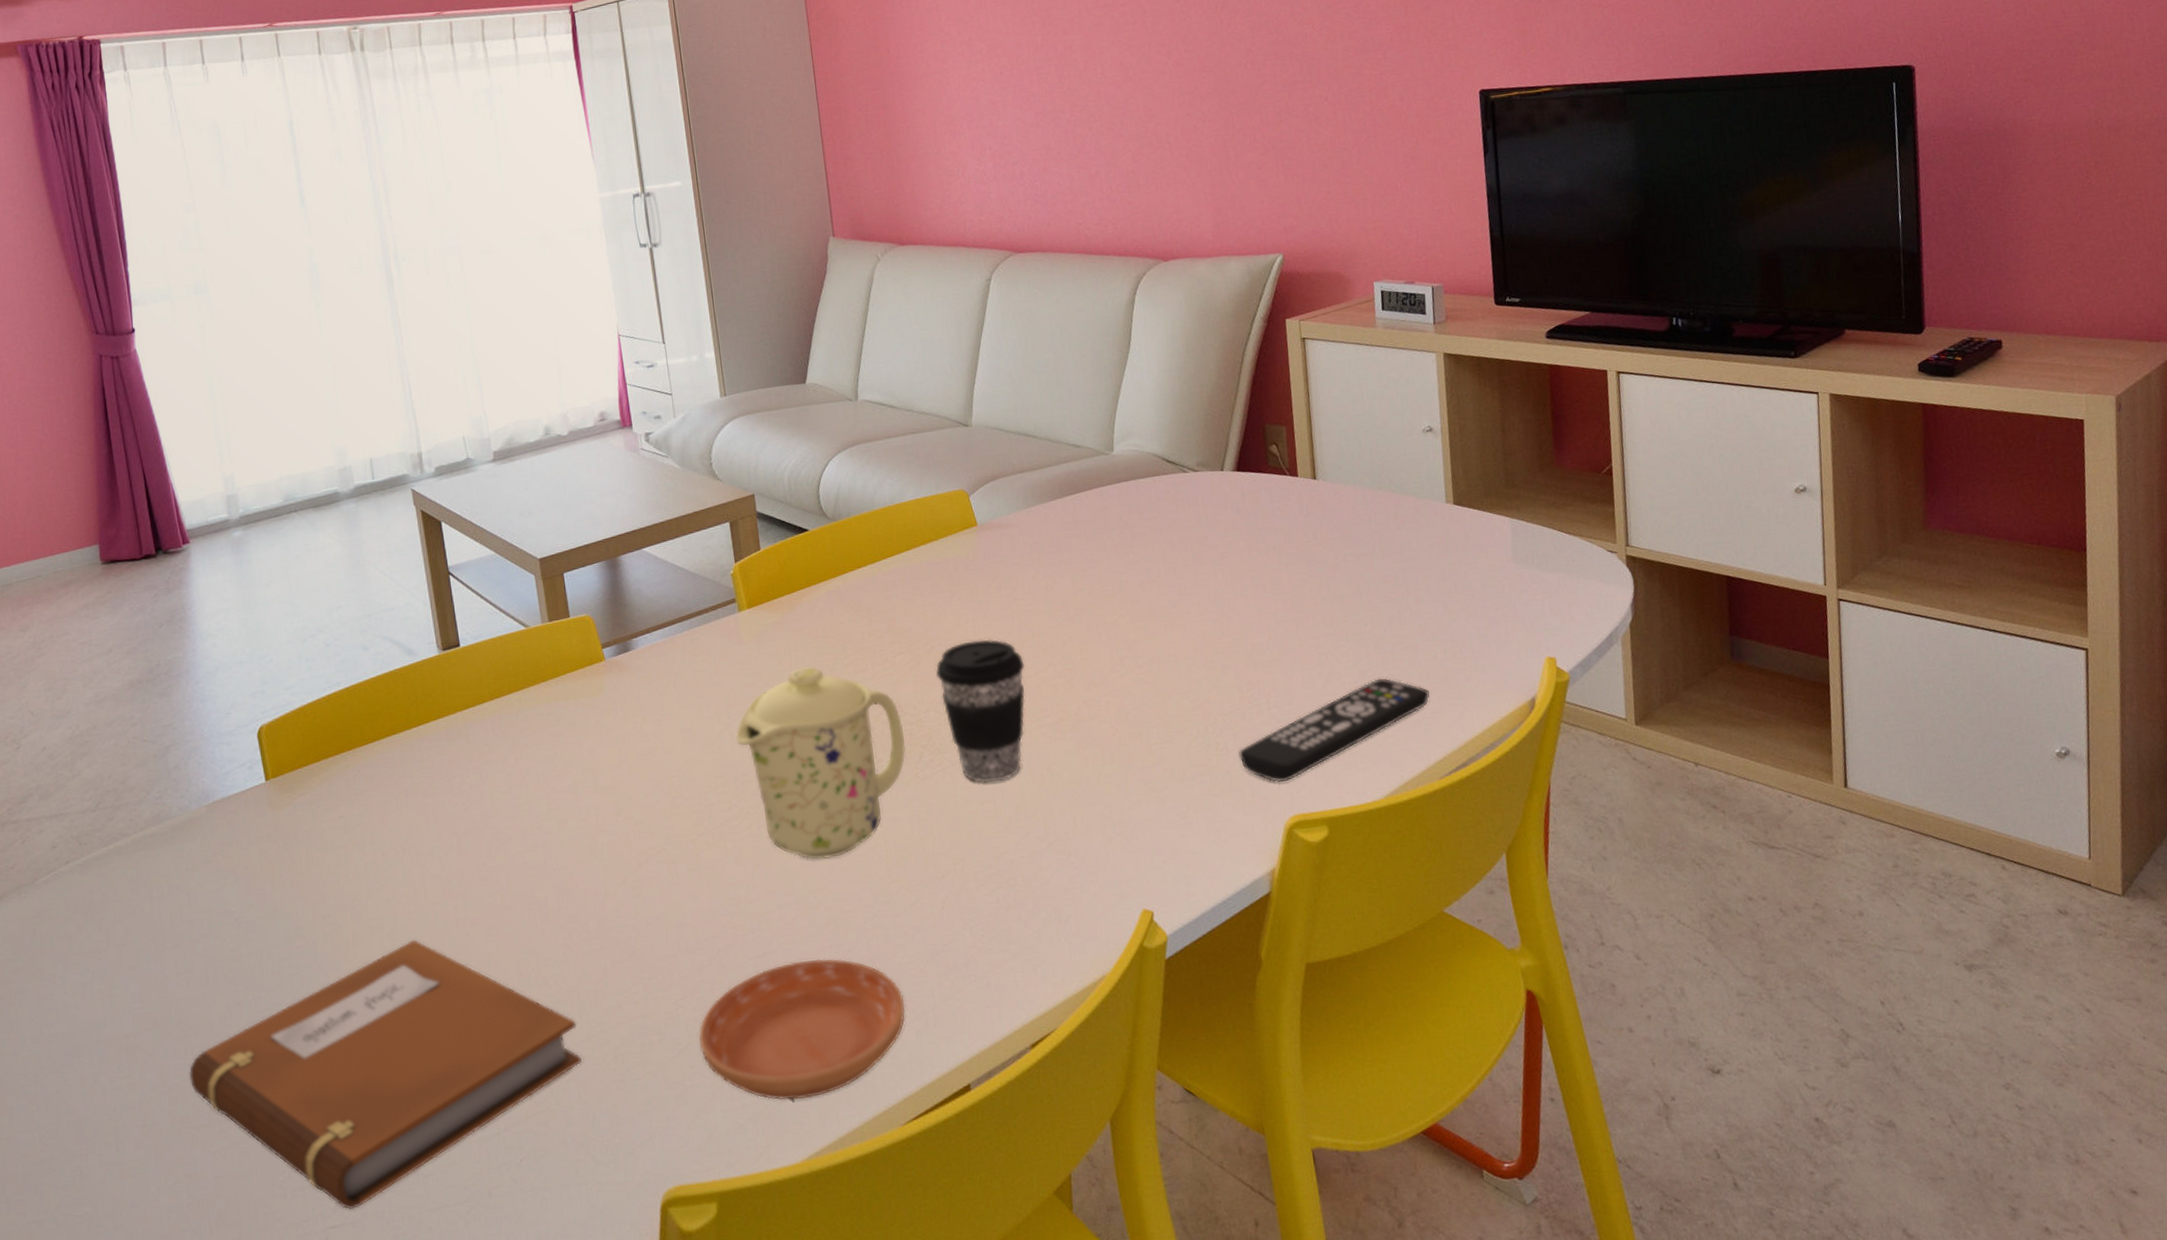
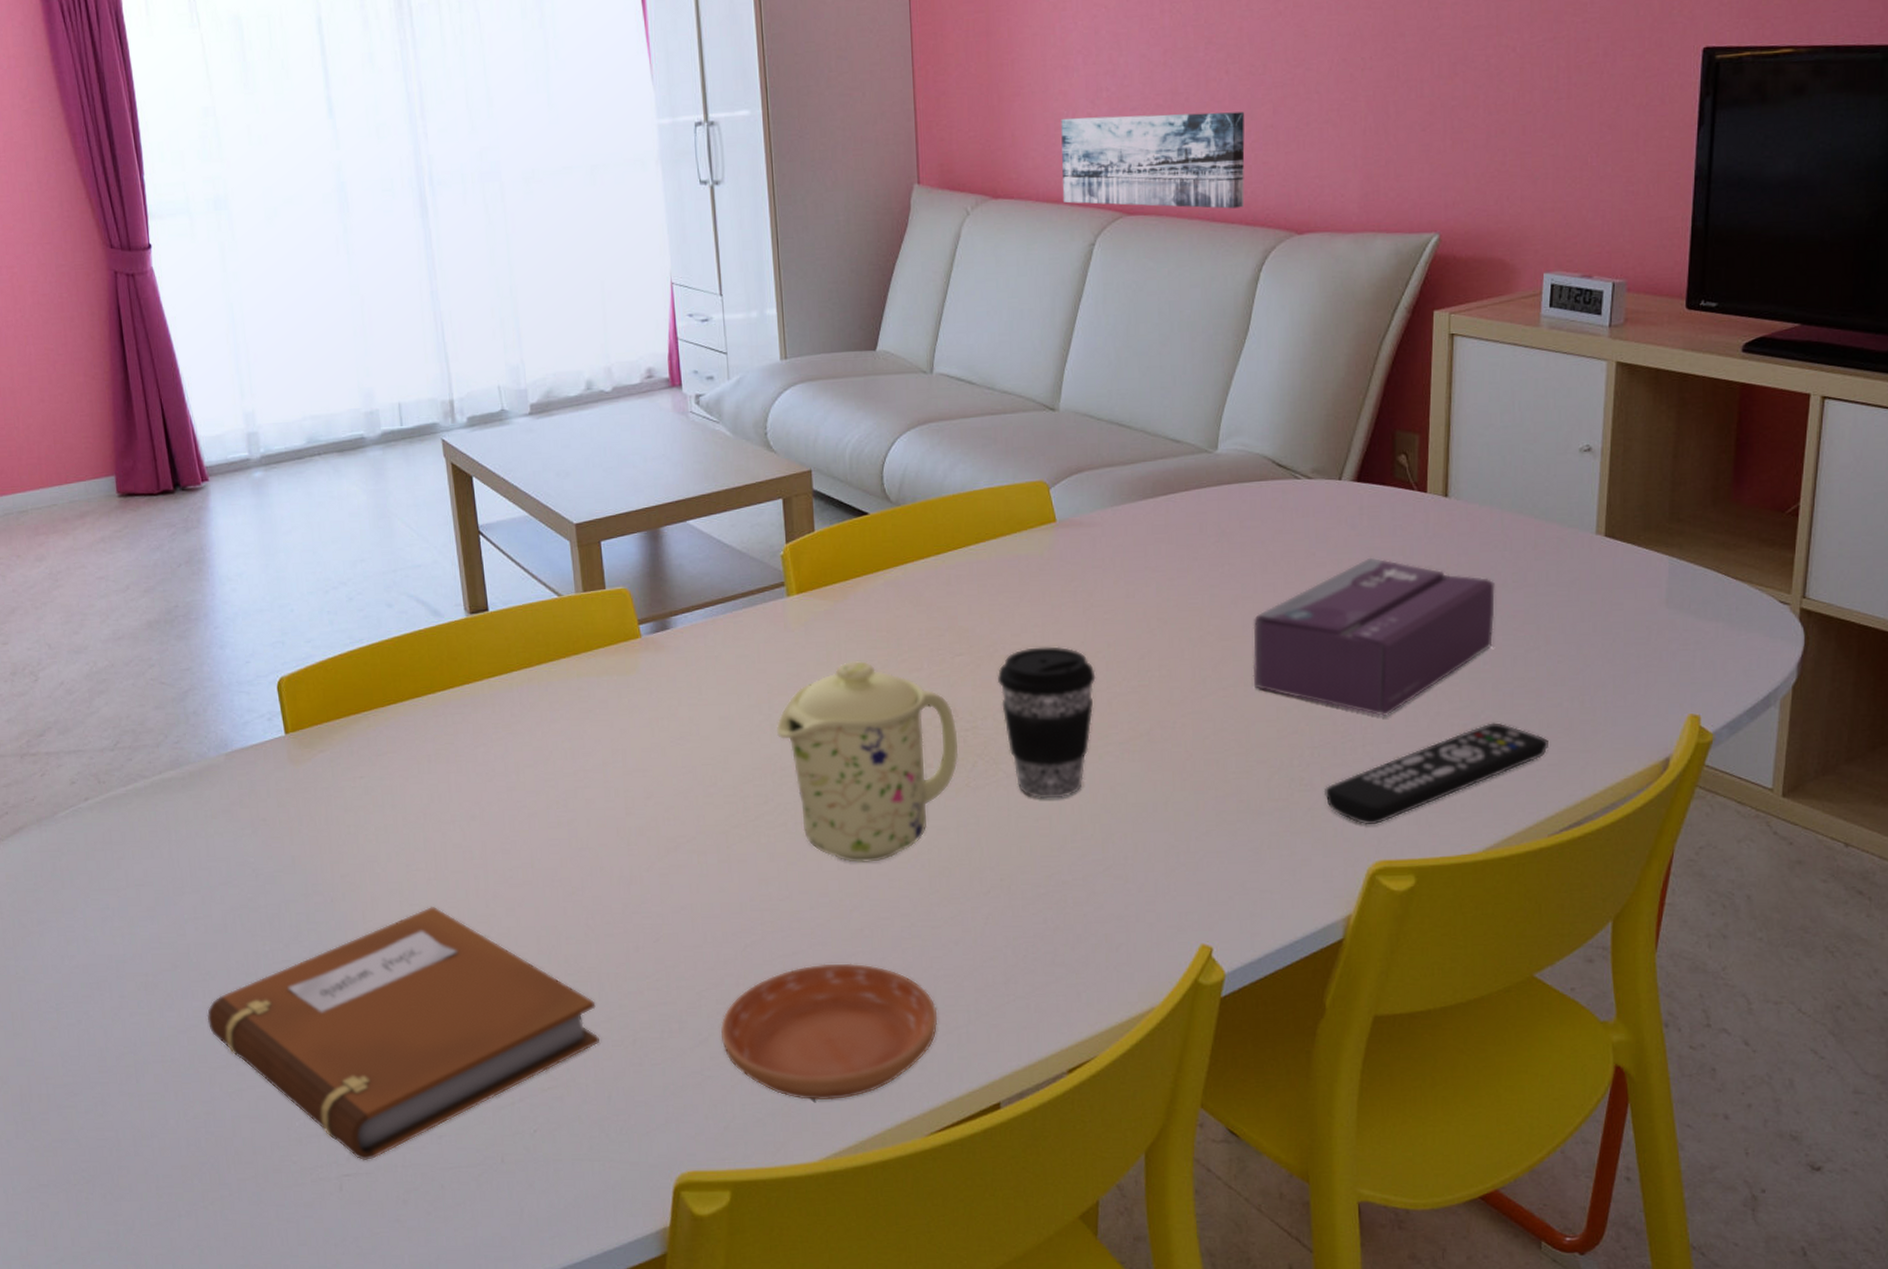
wall art: none [953,161,1116,246] -> present [1061,111,1245,209]
tissue box: none [1160,537,1371,681] -> present [1253,557,1495,717]

